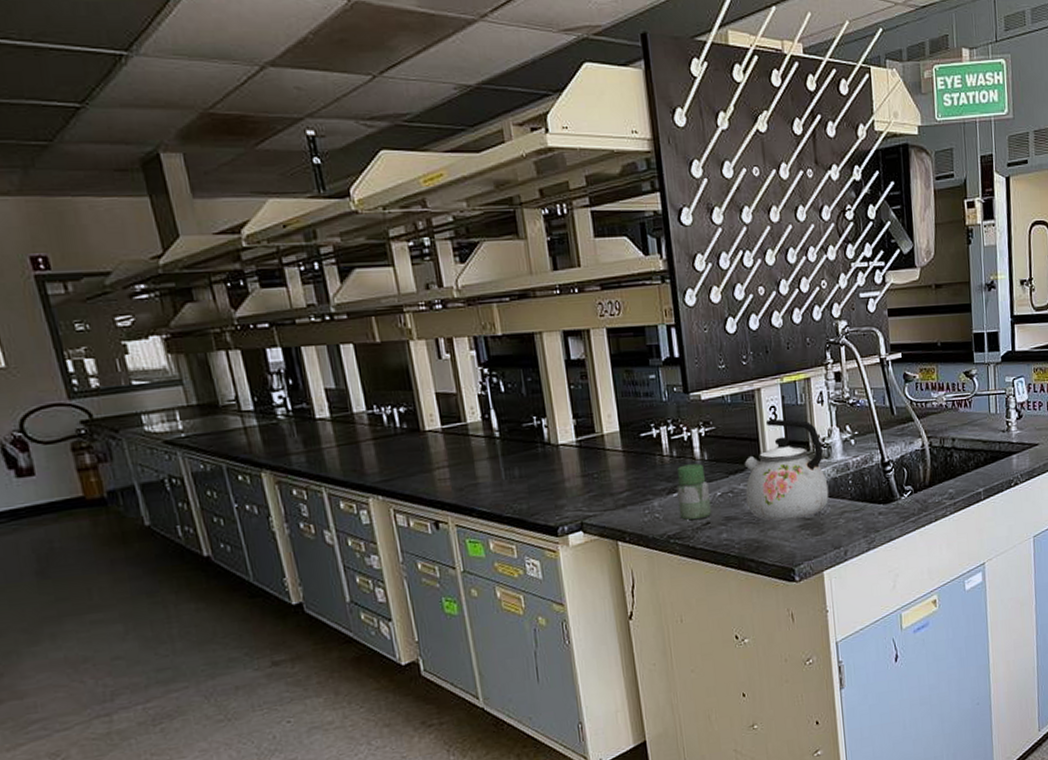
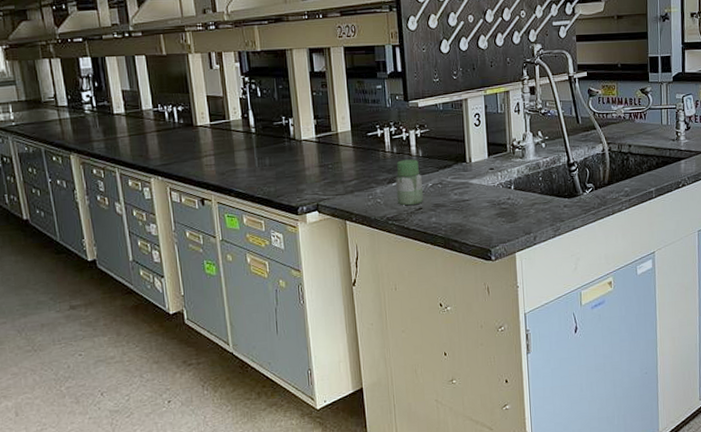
kettle: present [744,419,829,521] -> none [452,124,522,209]

